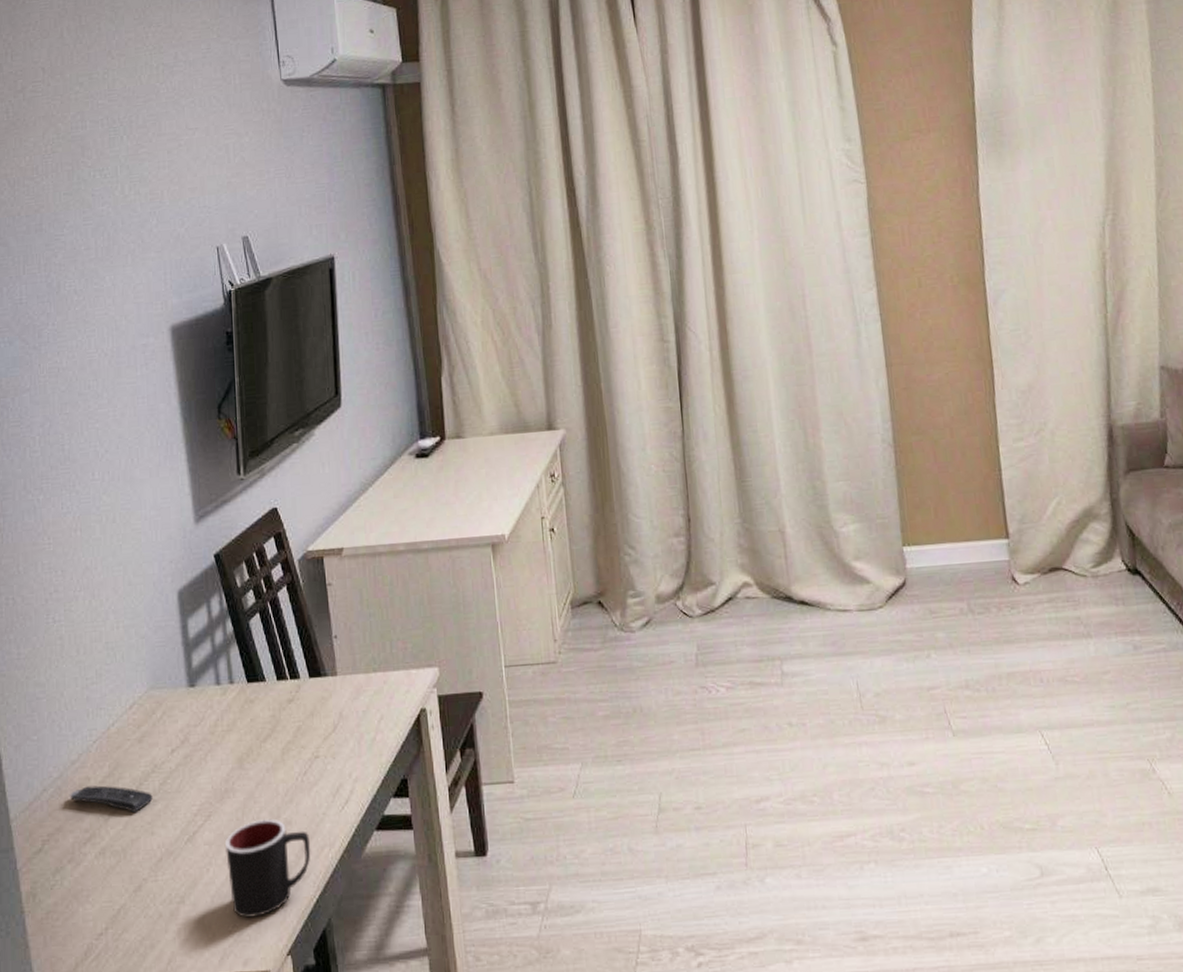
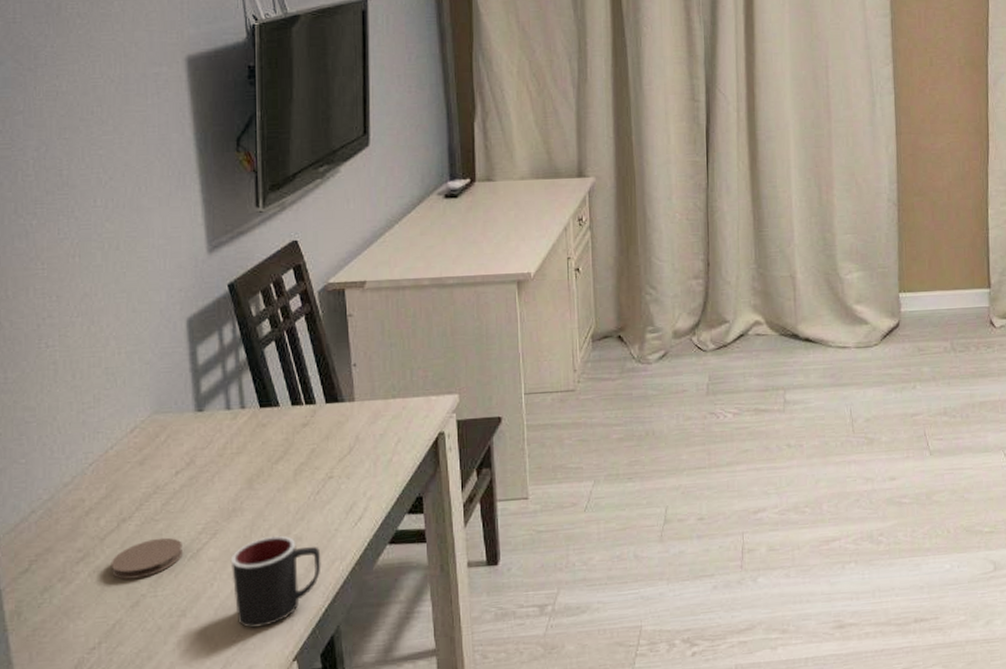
remote control: present [70,785,153,813] -> none [61,506,154,532]
coaster: none [114,819,181,862] -> present [110,537,184,580]

